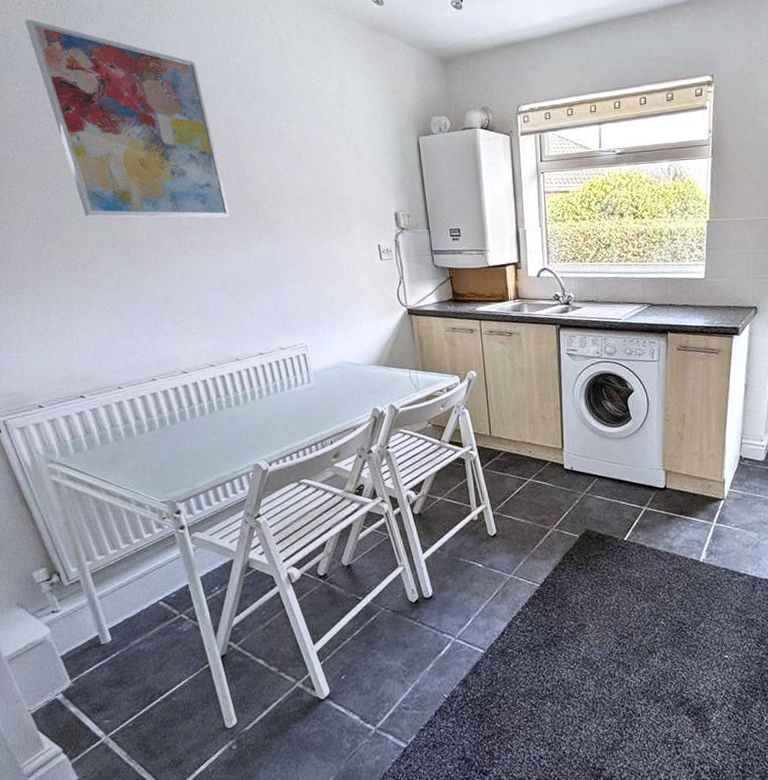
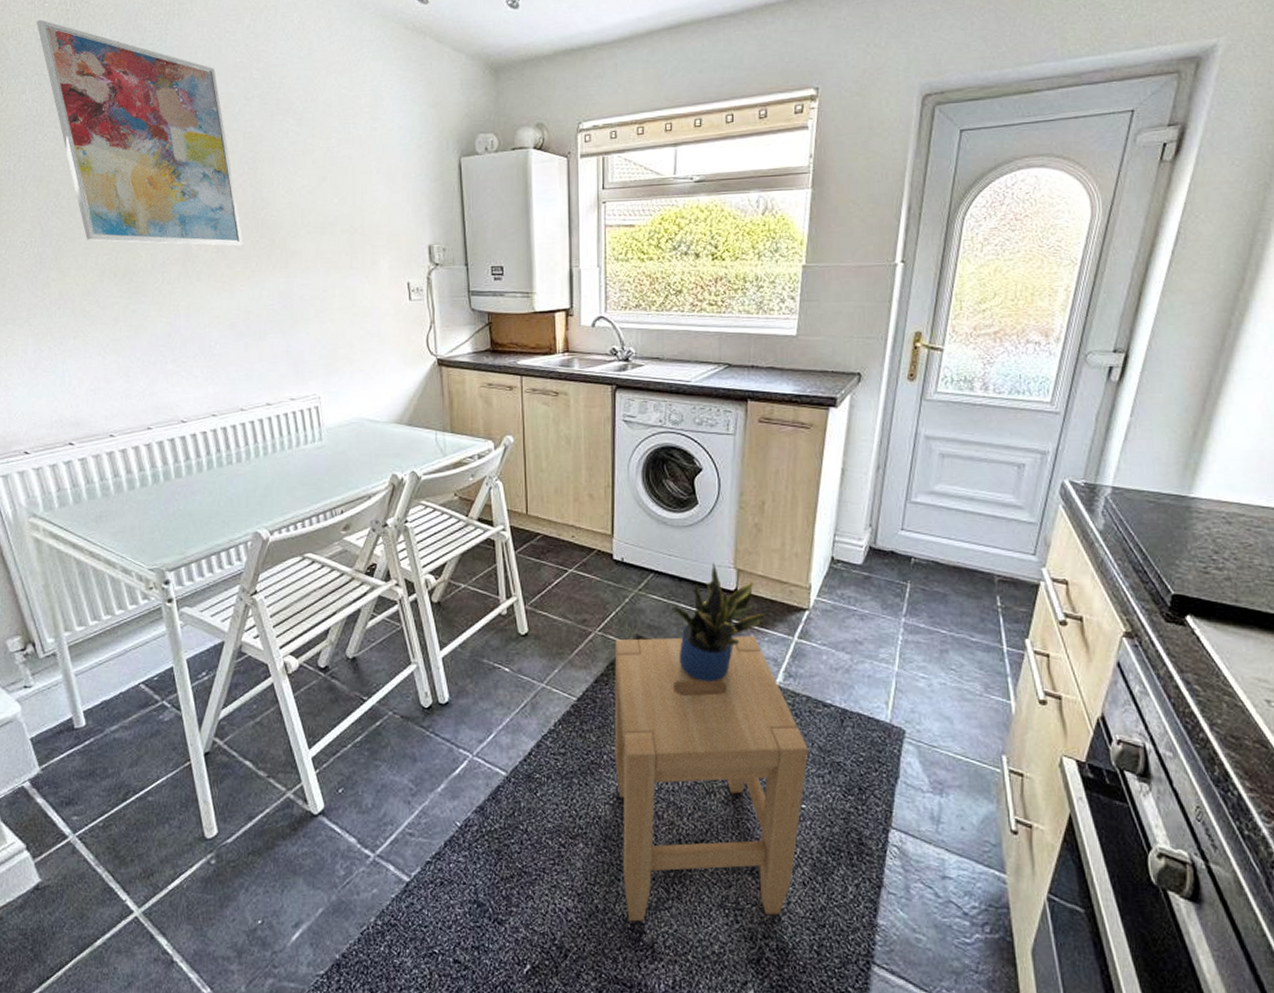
stool: none [569,523,729,762] -> present [614,635,809,922]
potted plant: none [614,465,690,564] -> present [672,562,765,683]

